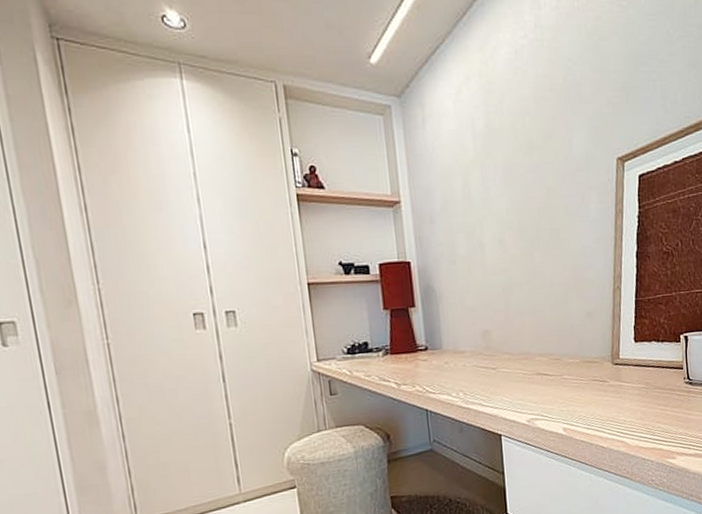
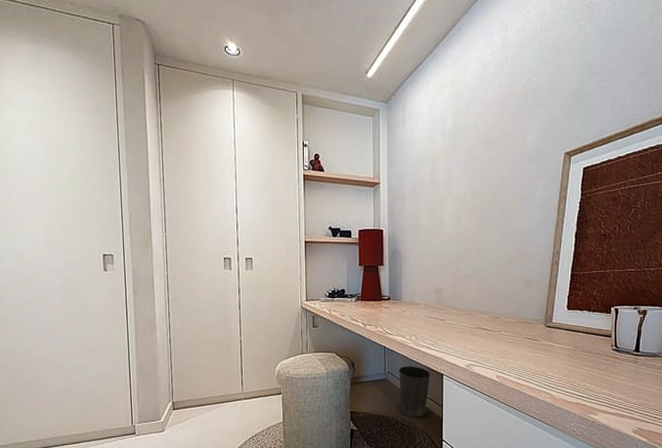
waste basket: none [447,429,487,493] -> present [399,366,430,418]

